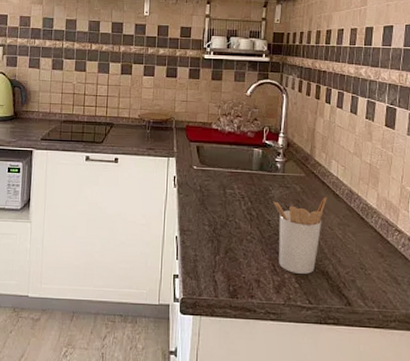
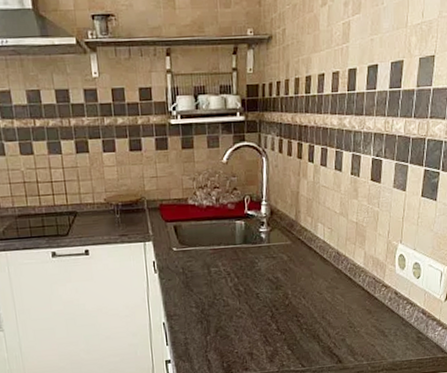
utensil holder: present [273,197,327,274] -> none [260,262,315,341]

